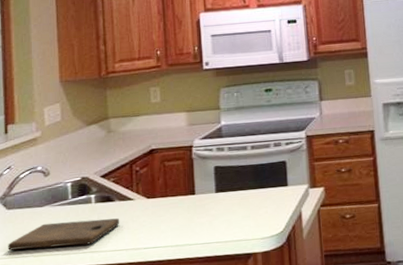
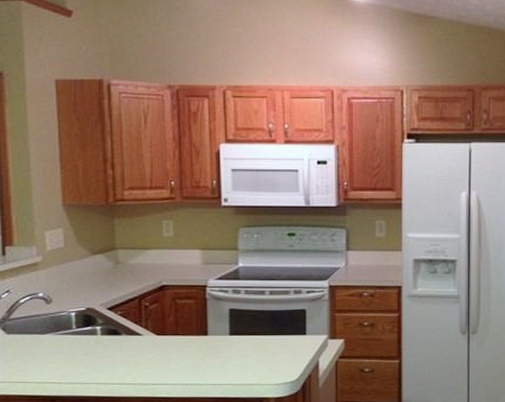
cutting board: present [8,218,120,251] -> none [8,351,127,376]

